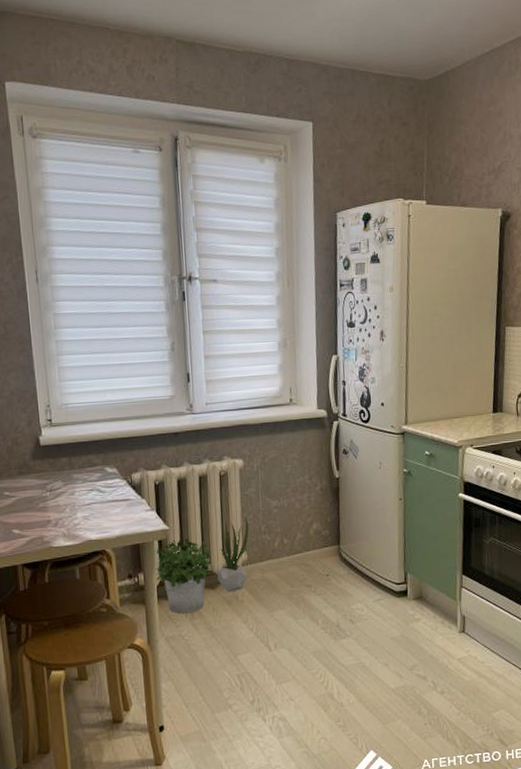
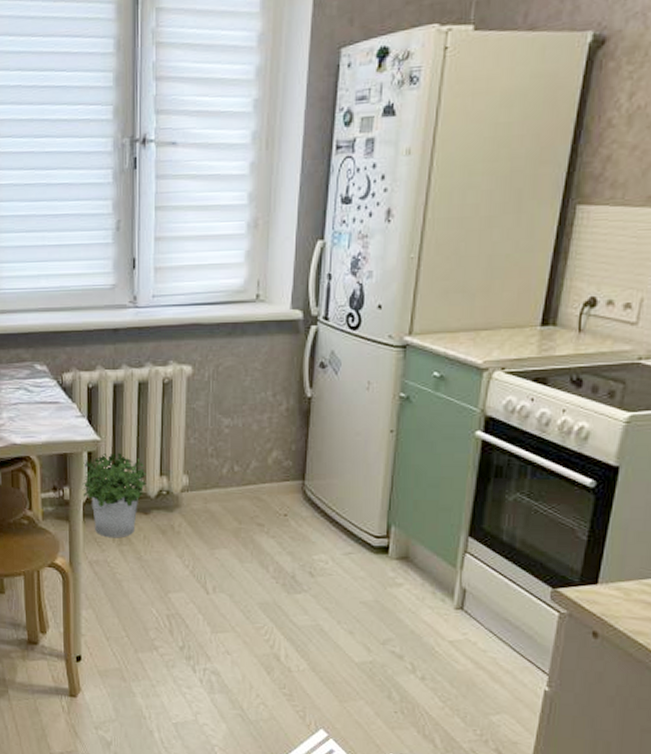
potted plant: present [217,515,249,592] -> none [152,433,193,520]

